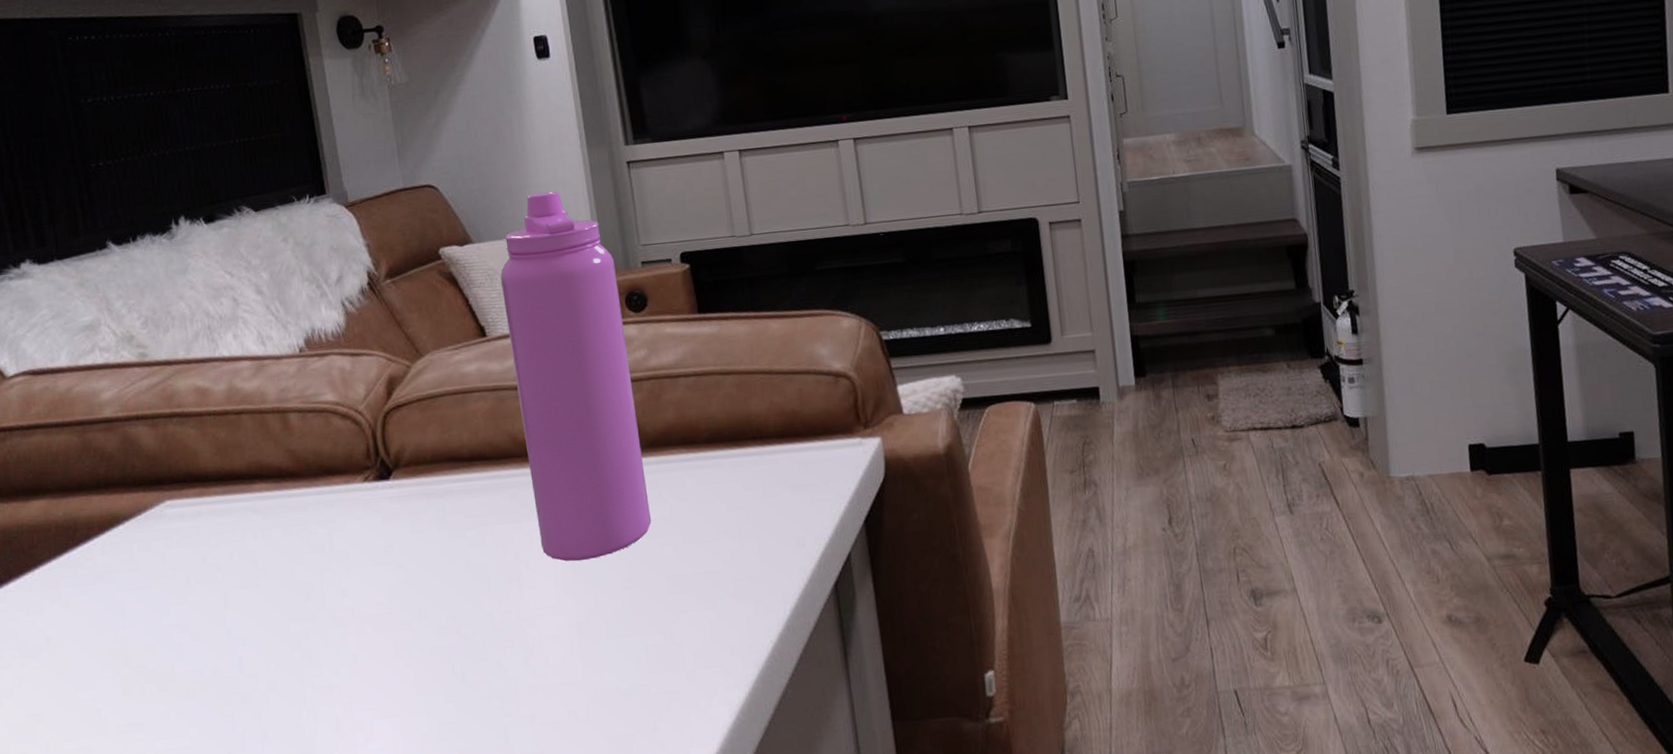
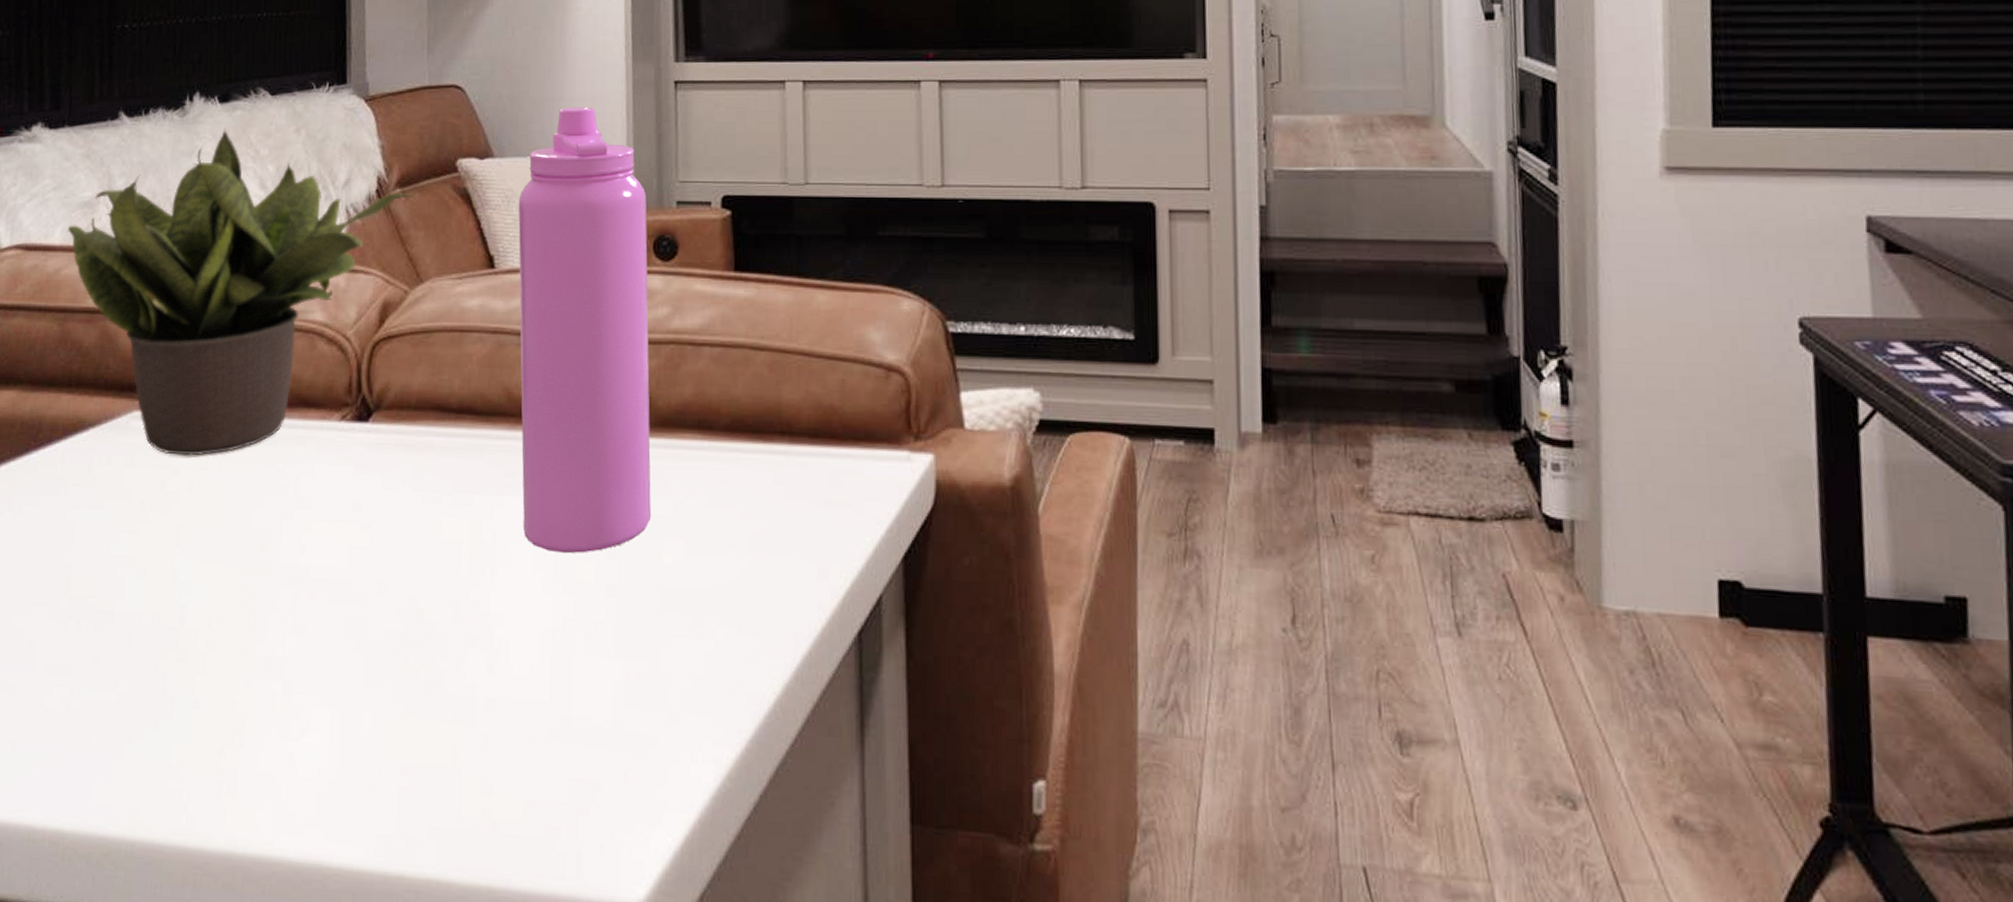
potted plant: none [72,245,406,534] -> present [67,129,416,456]

